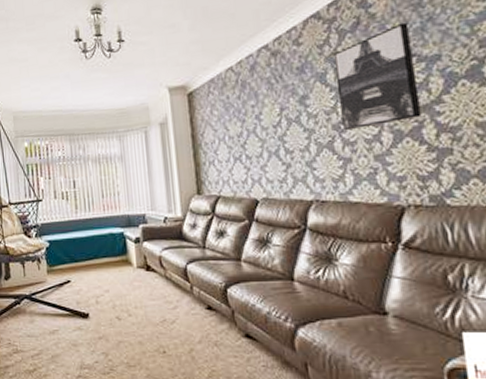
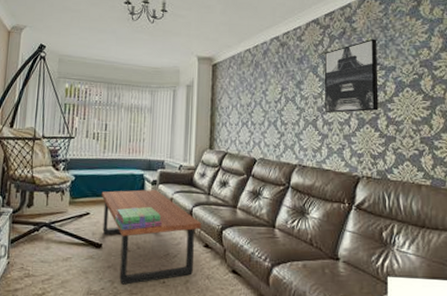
coffee table: none [80,248,201,357] -> present [101,189,202,285]
stack of books: none [98,267,154,298] -> present [114,206,163,231]

